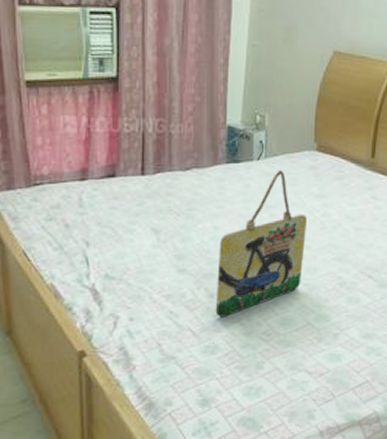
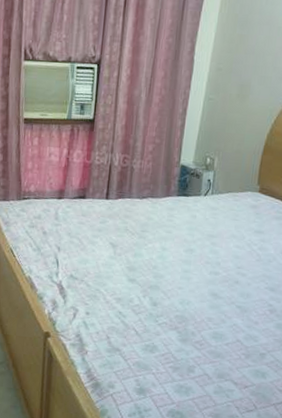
home sign: present [215,169,308,317] -> none [156,205,245,324]

